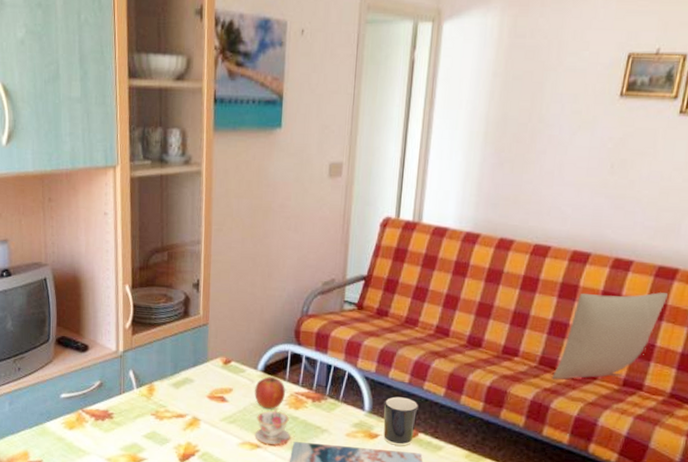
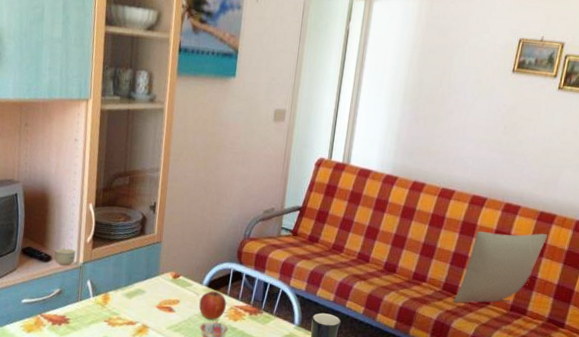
cup: none [91,335,114,356] -> present [54,248,76,267]

